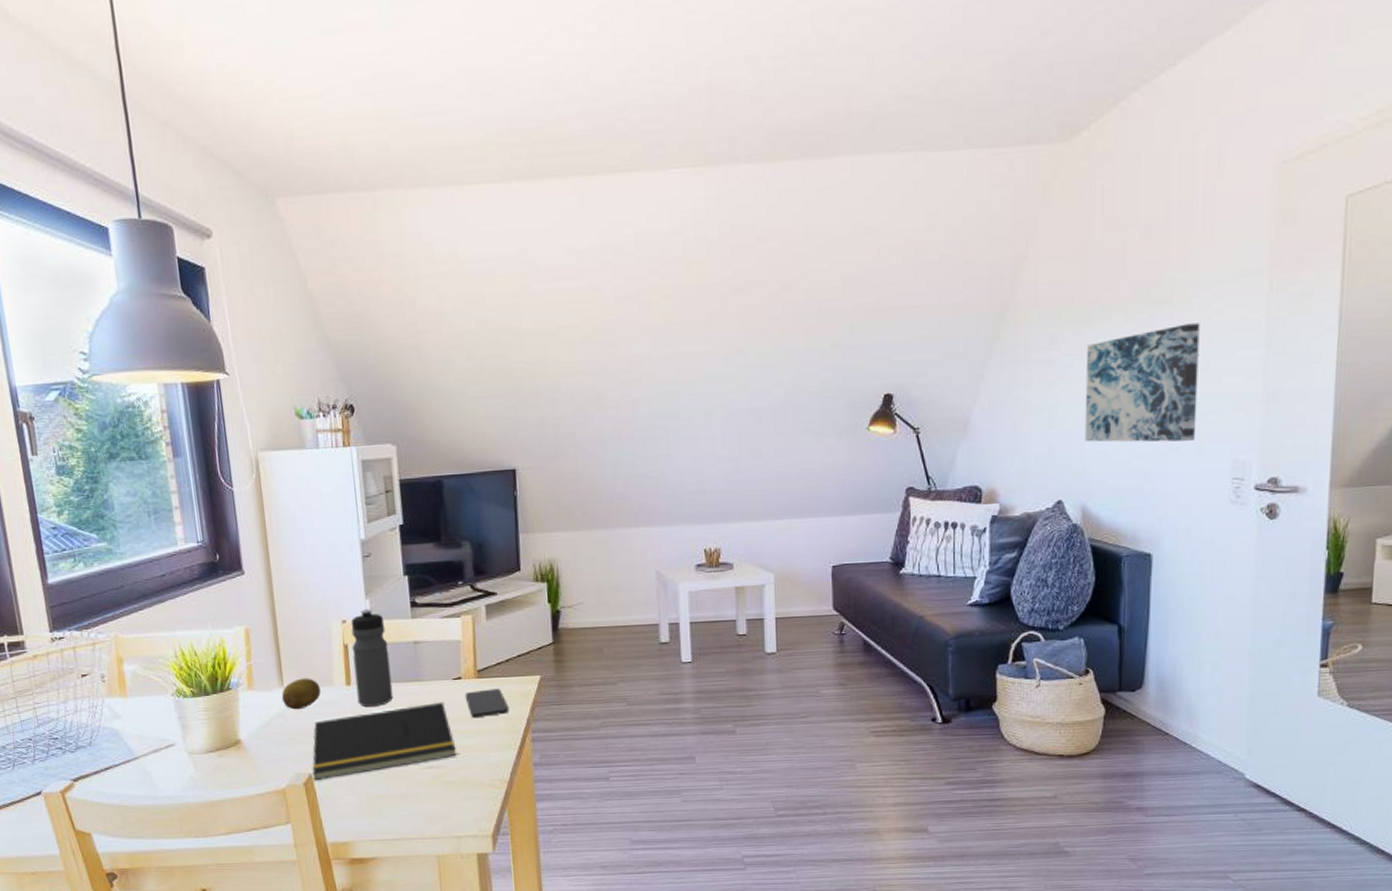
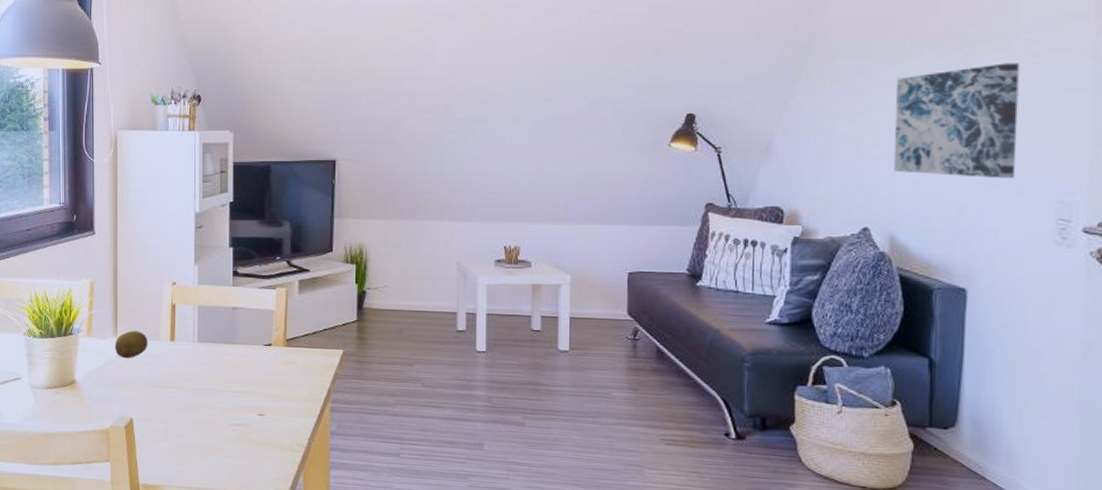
notepad: present [312,702,457,781] -> none [134,364,261,425]
water bottle: present [351,609,394,707] -> none [179,274,210,363]
smartphone: present [465,688,510,719] -> none [273,357,312,384]

